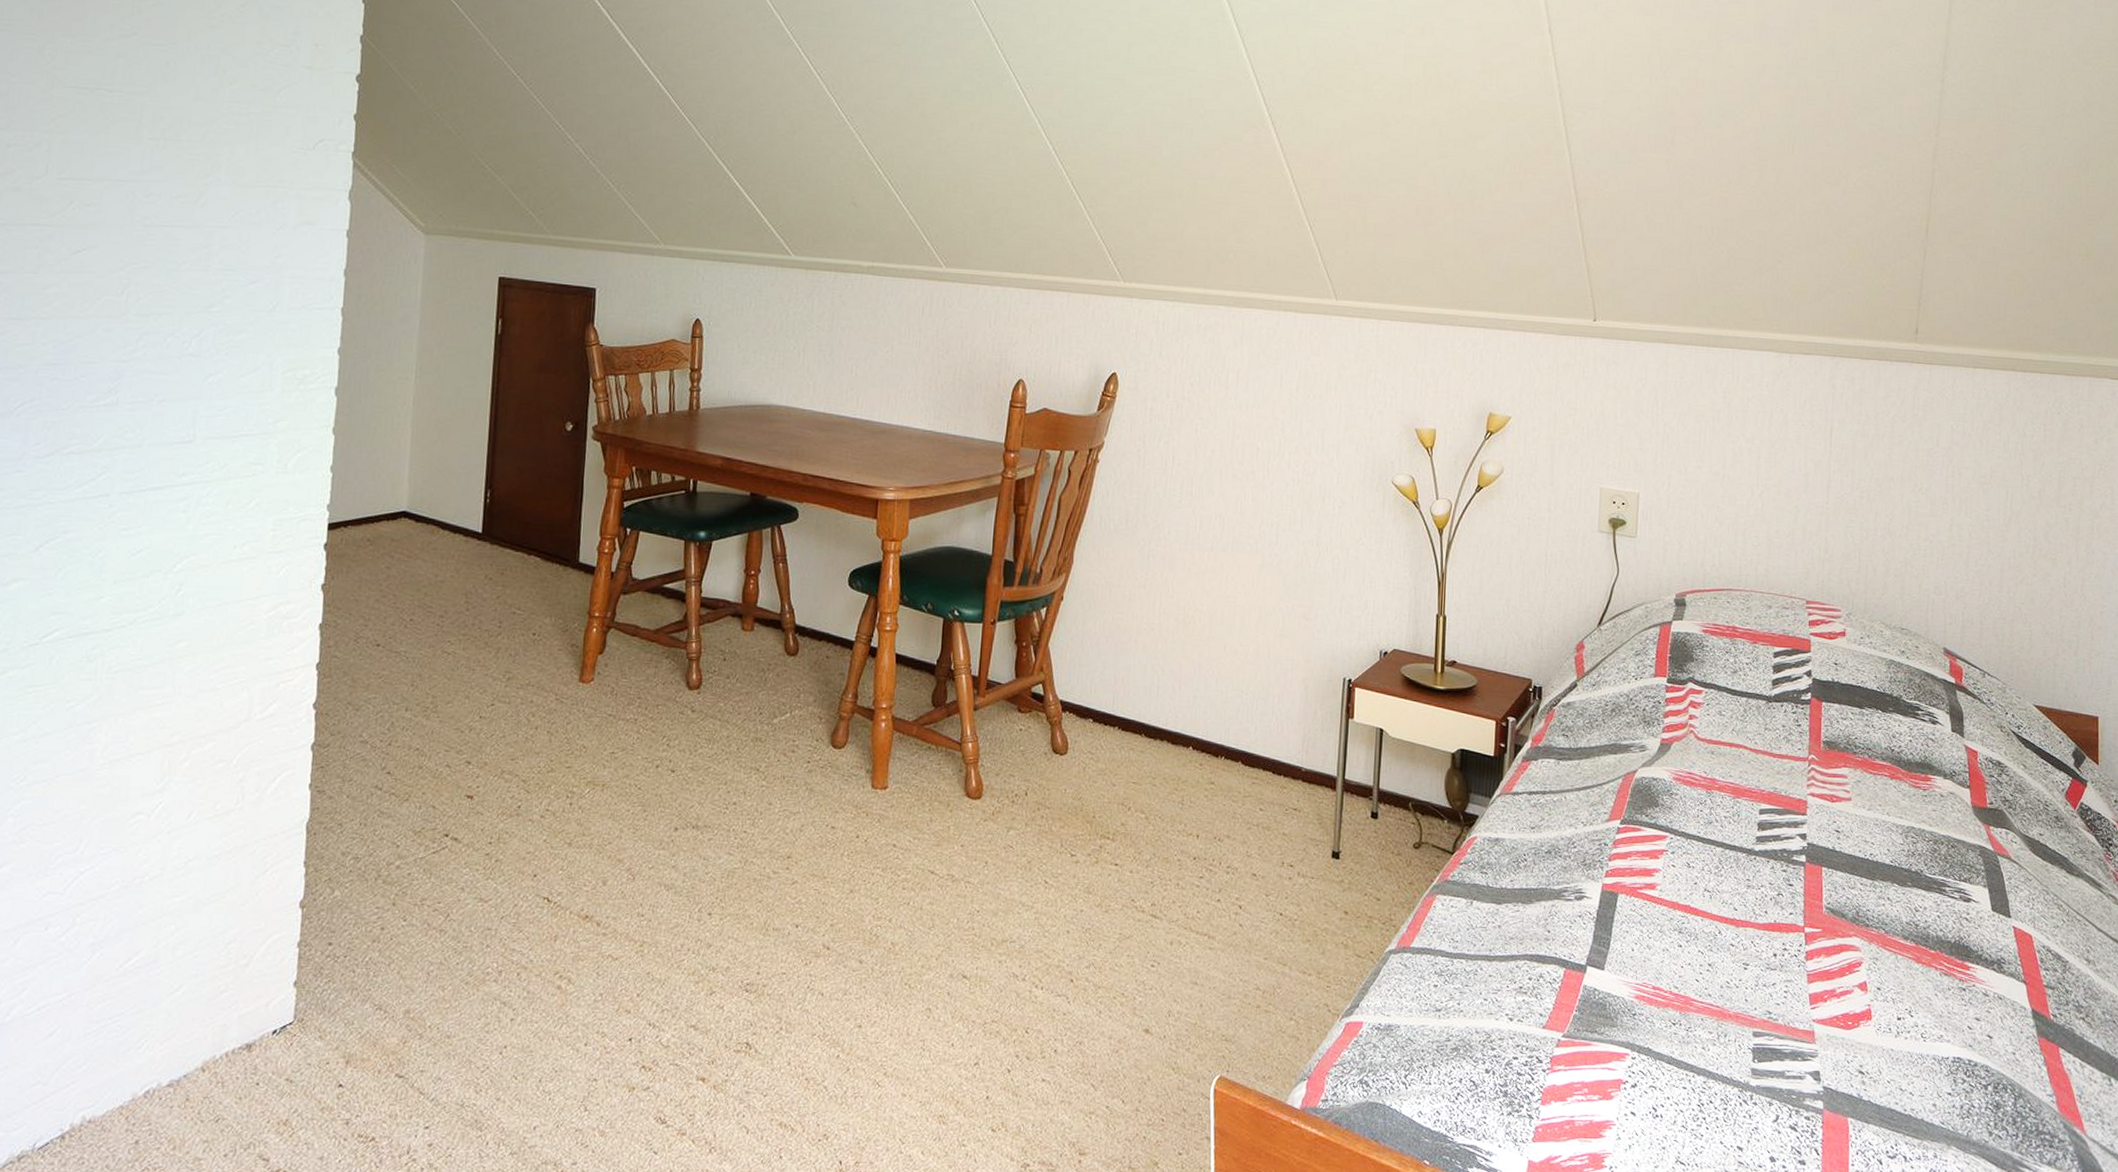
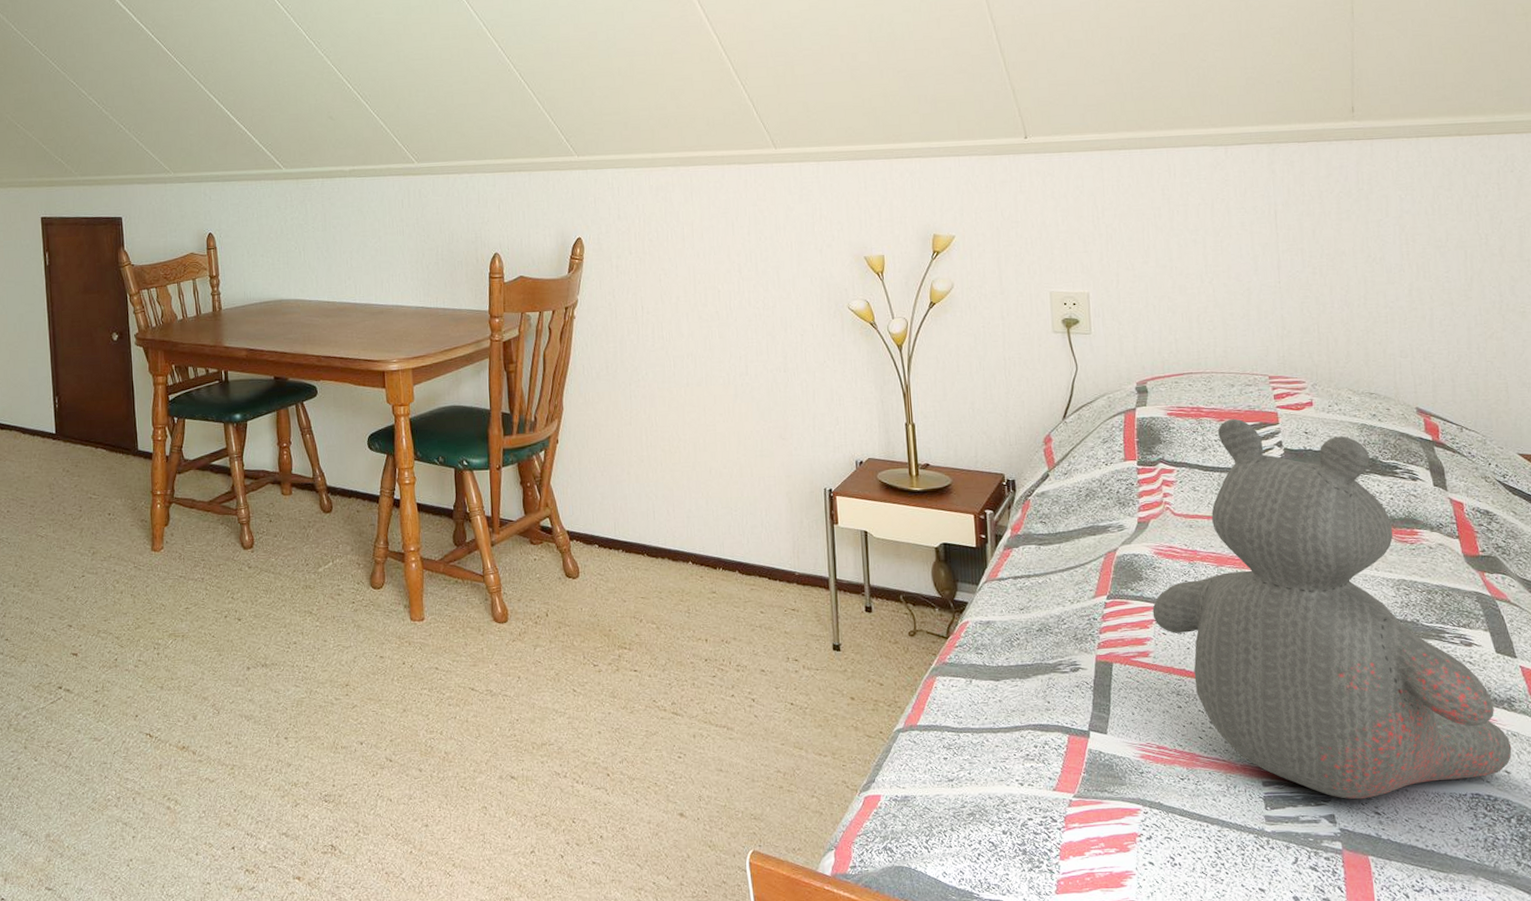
teddy bear: none [1664,642,1997,1057] -> present [1152,418,1512,800]

